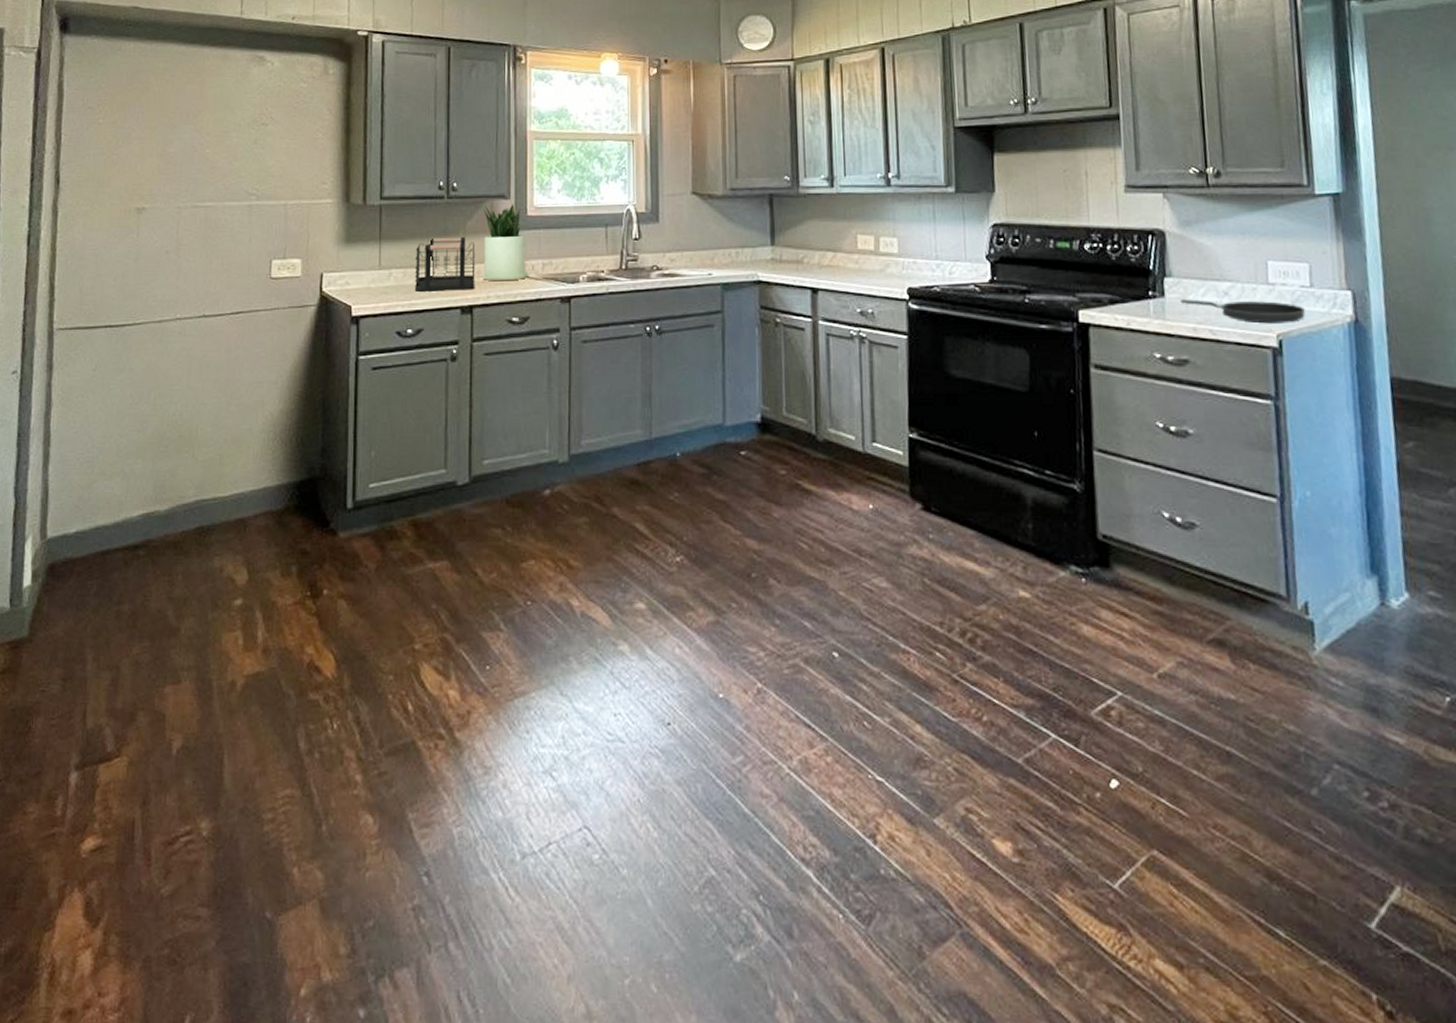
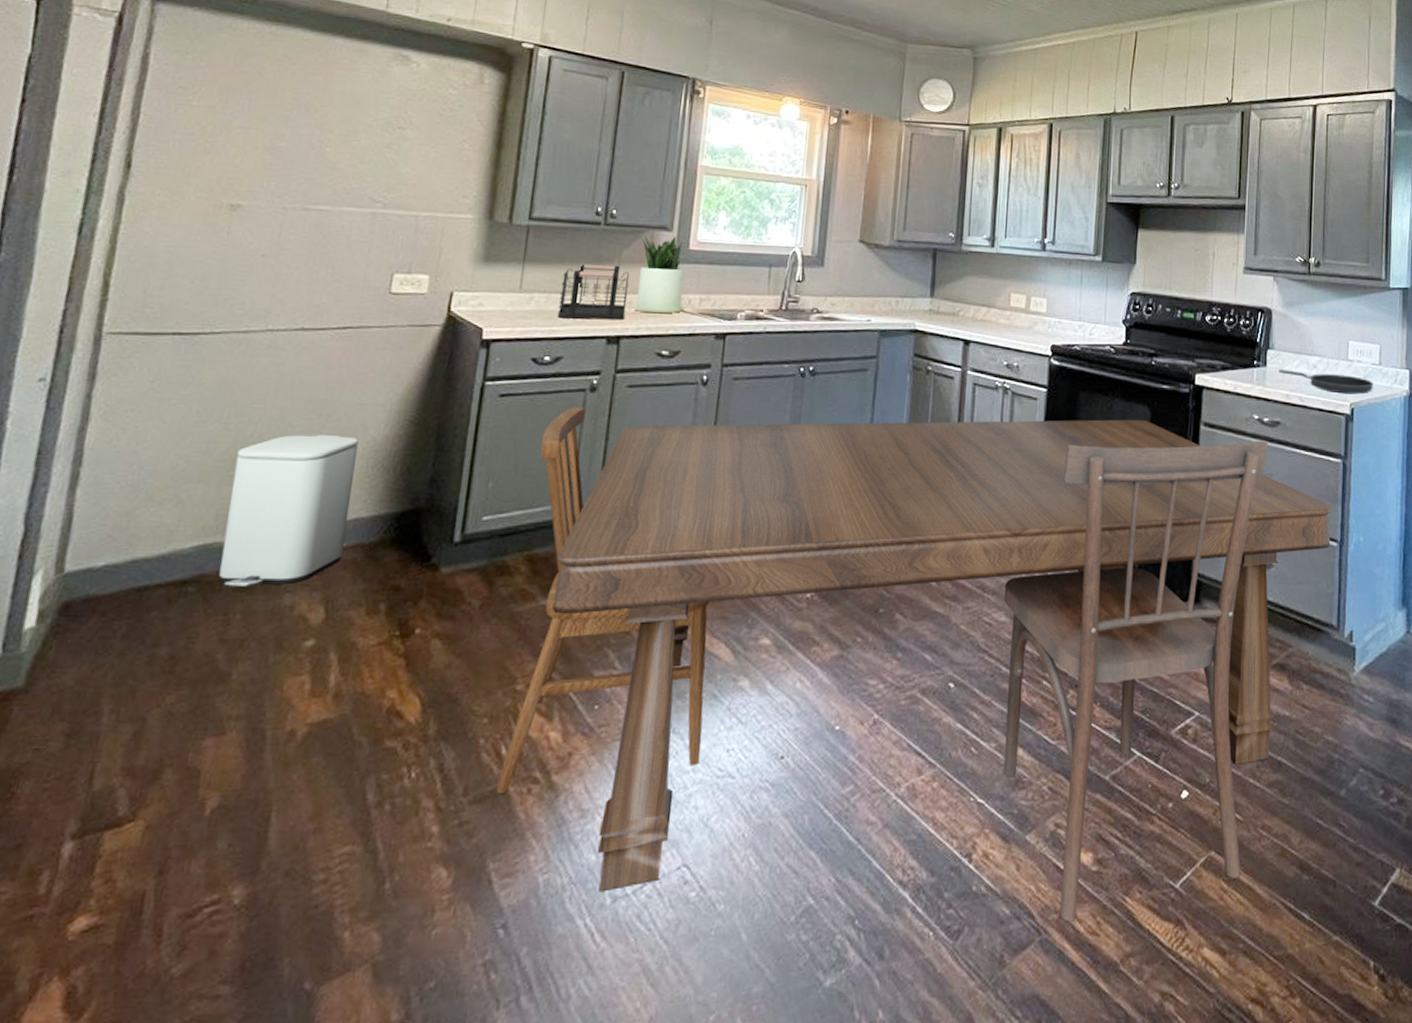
pedal bin: none [161,412,259,550] -> present [218,434,359,586]
dining chair: none [407,377,589,749] -> present [496,407,711,795]
dining table: none [439,364,1269,848] -> present [552,419,1332,892]
dining chair: none [882,382,1193,916] -> present [1003,440,1268,922]

